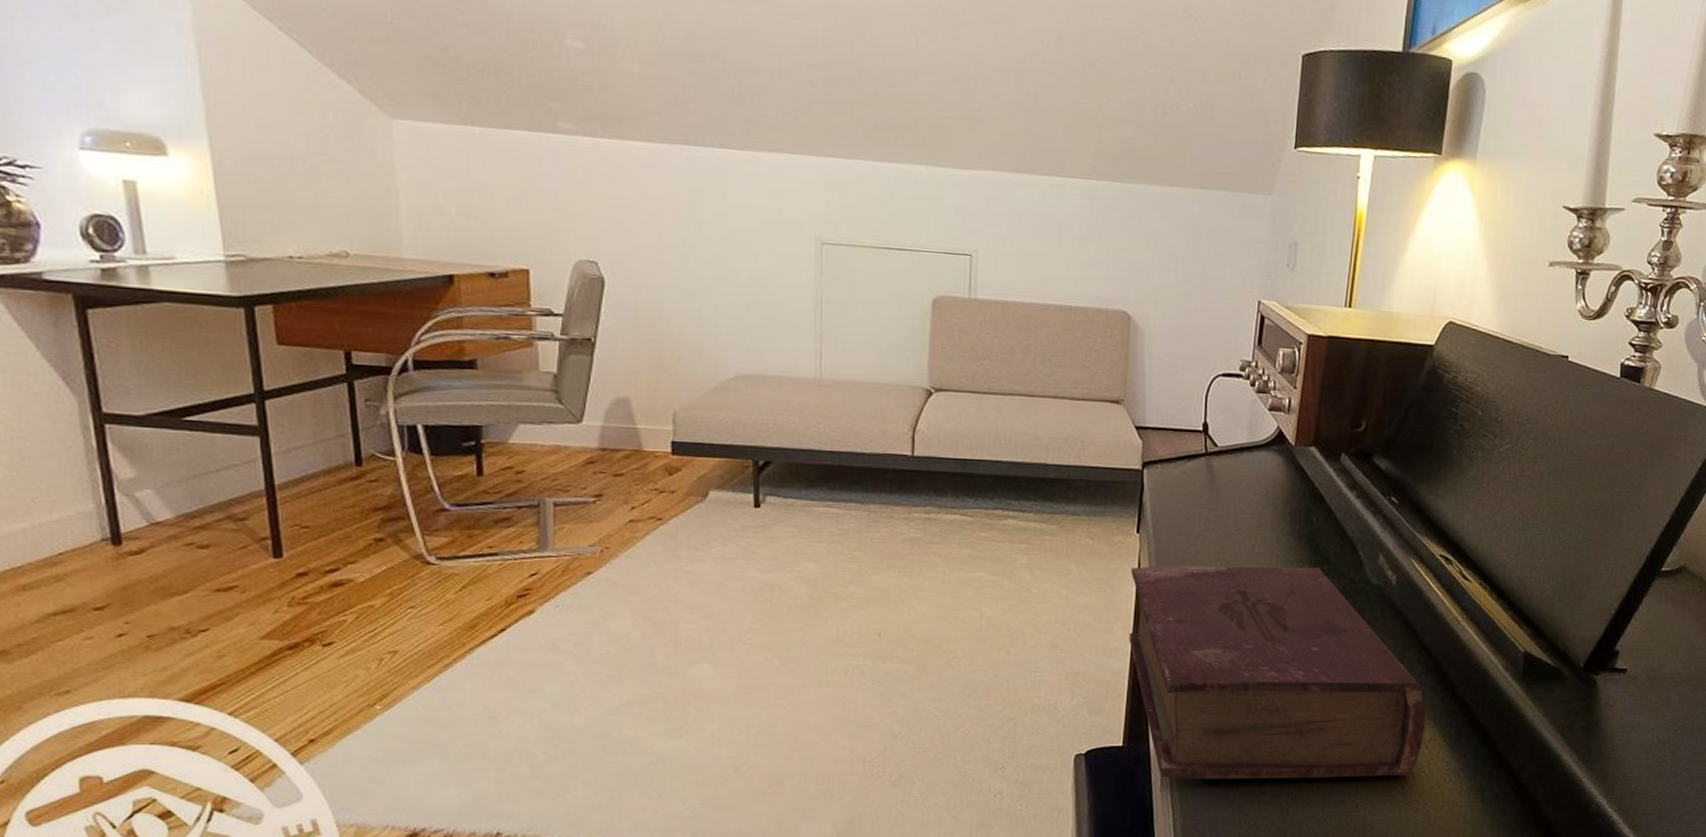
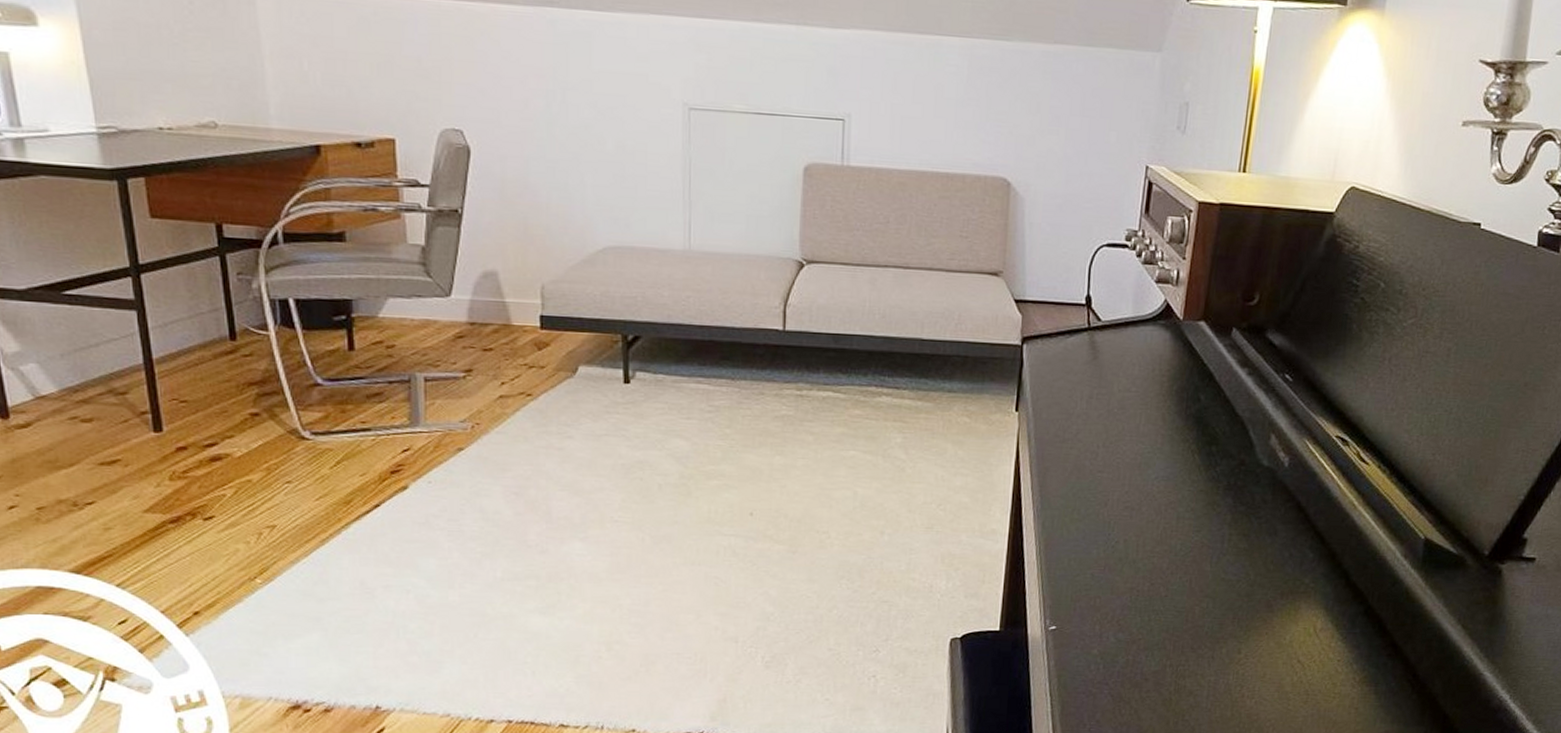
book: present [1129,565,1426,779] -> none [1006,445,1318,667]

